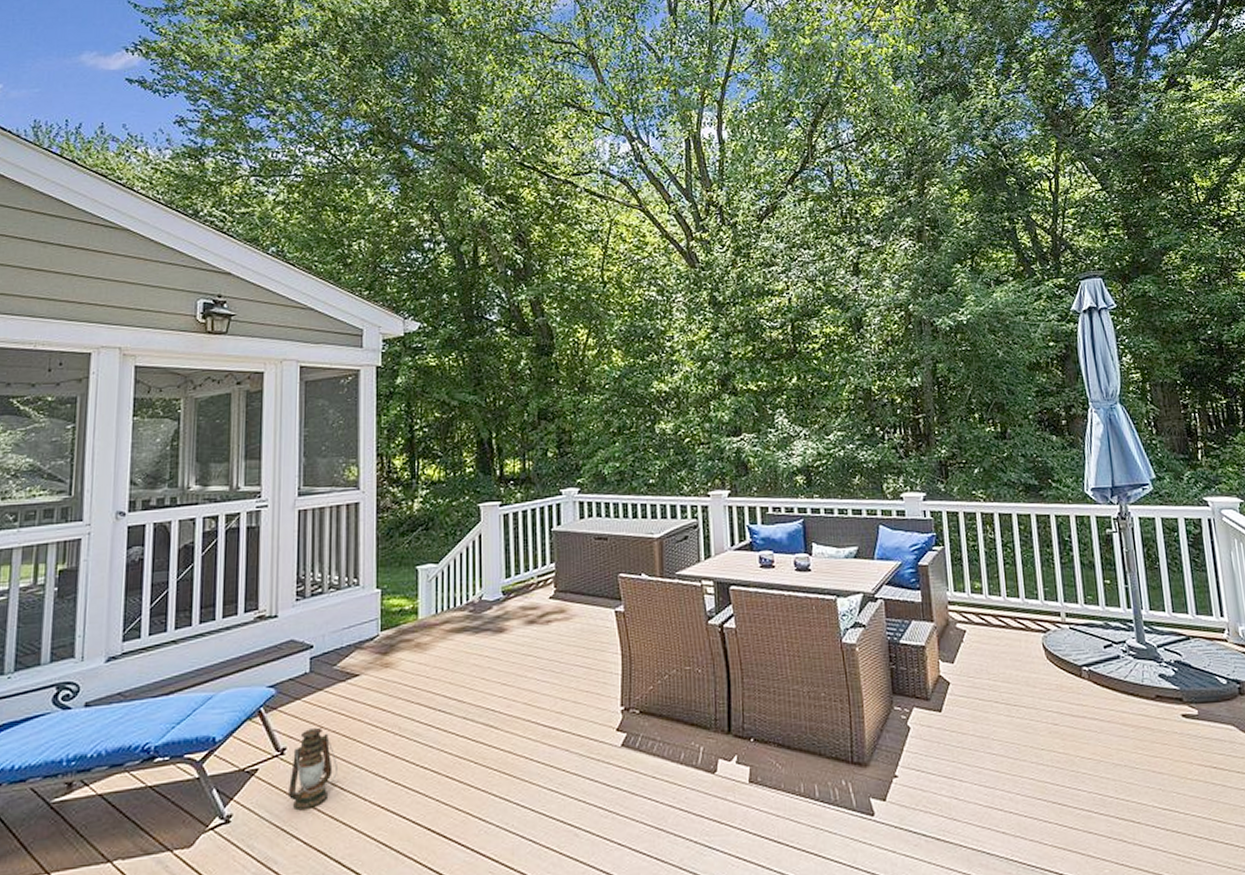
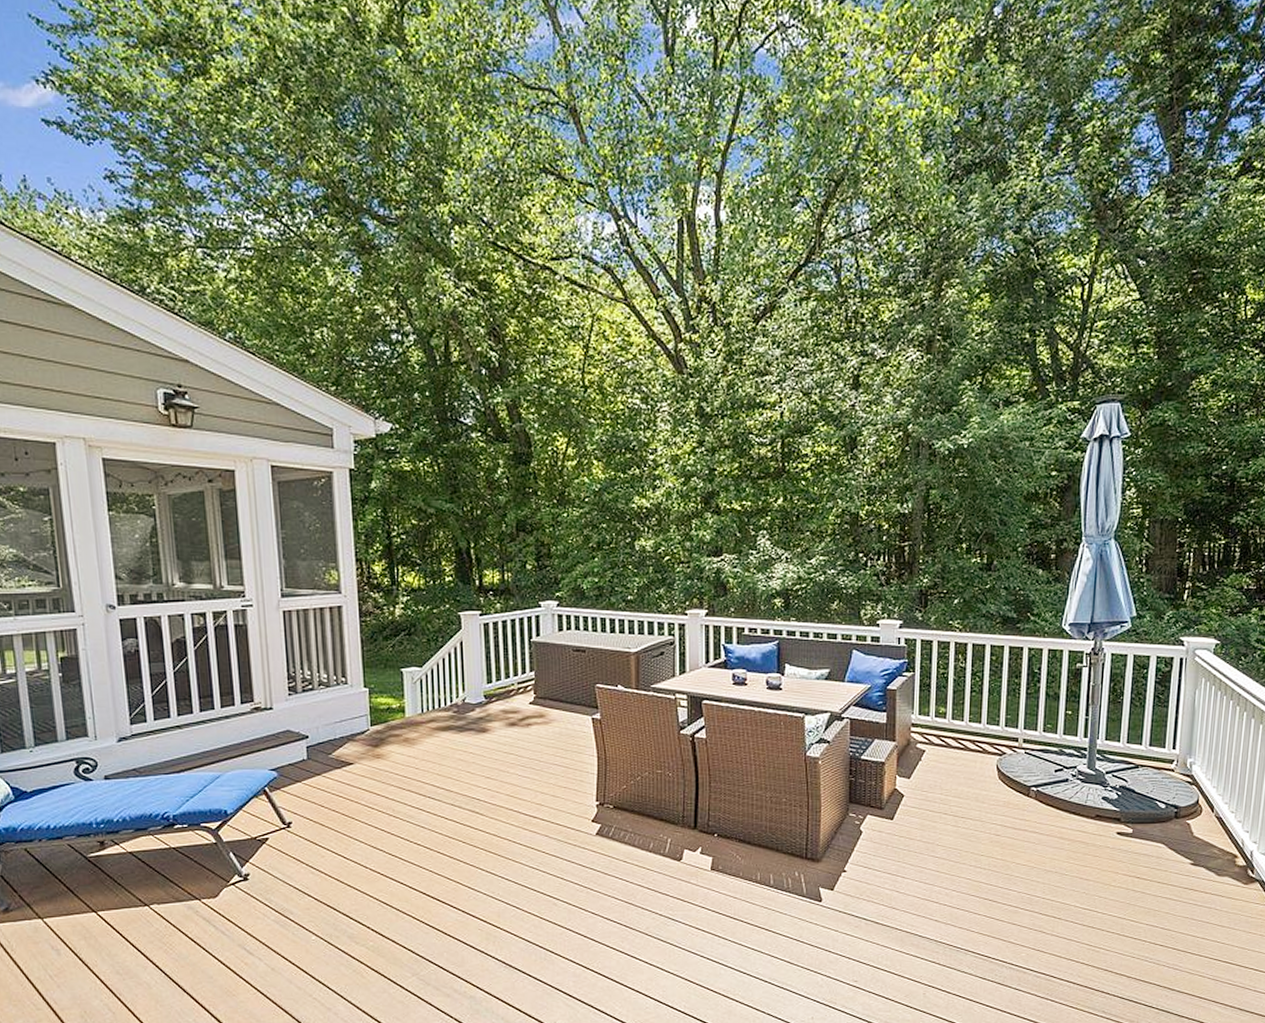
lantern: present [289,728,337,811] -> none [297,807,340,874]

